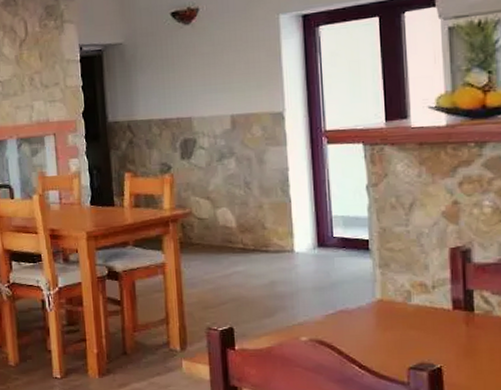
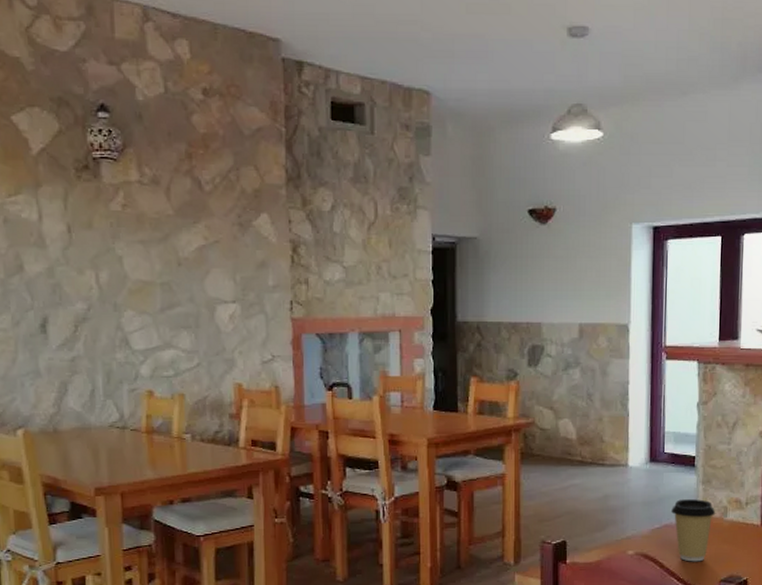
coffee cup: none [345,283,398,349] -> present [670,499,716,562]

